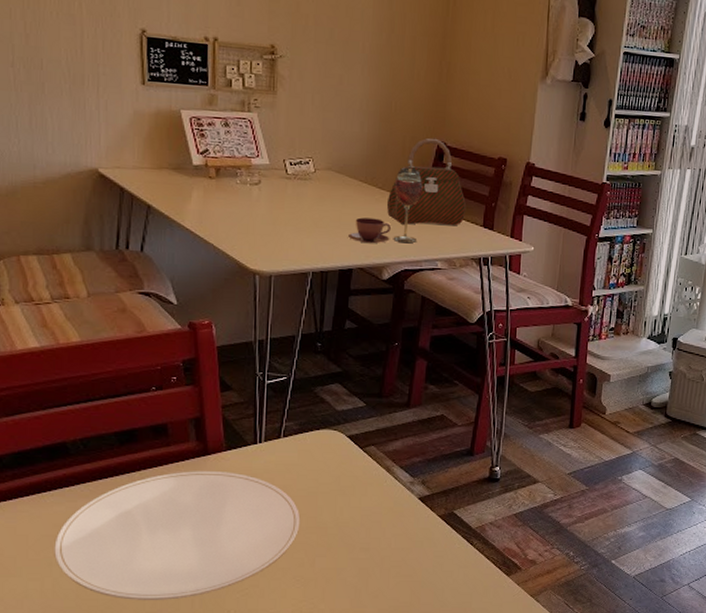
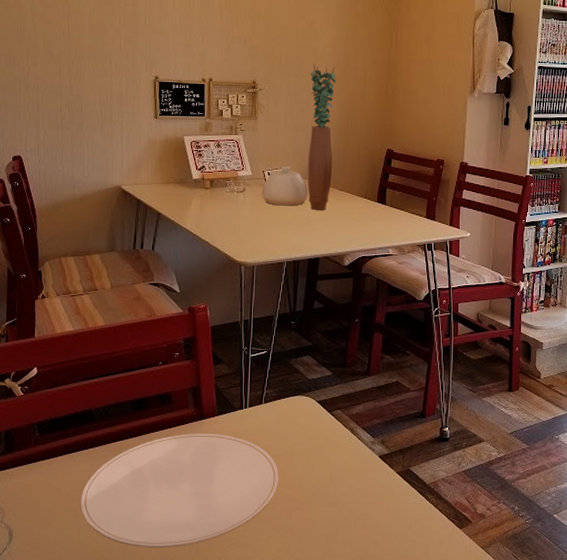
sugar bowl: none [281,155,341,205] -> present [261,166,309,206]
vase: none [339,28,378,212] -> present [307,64,336,210]
teacup: present [348,217,391,244] -> none [315,215,350,236]
handbag: present [386,138,467,226] -> none [346,146,412,219]
wineglass: present [393,167,423,244] -> none [351,172,375,235]

